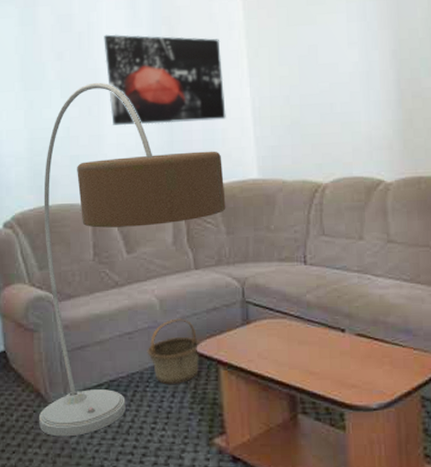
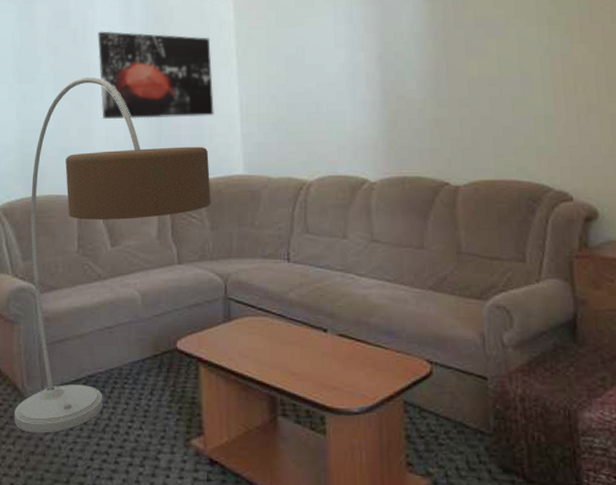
basket: present [147,318,202,385] -> none [127,313,183,382]

